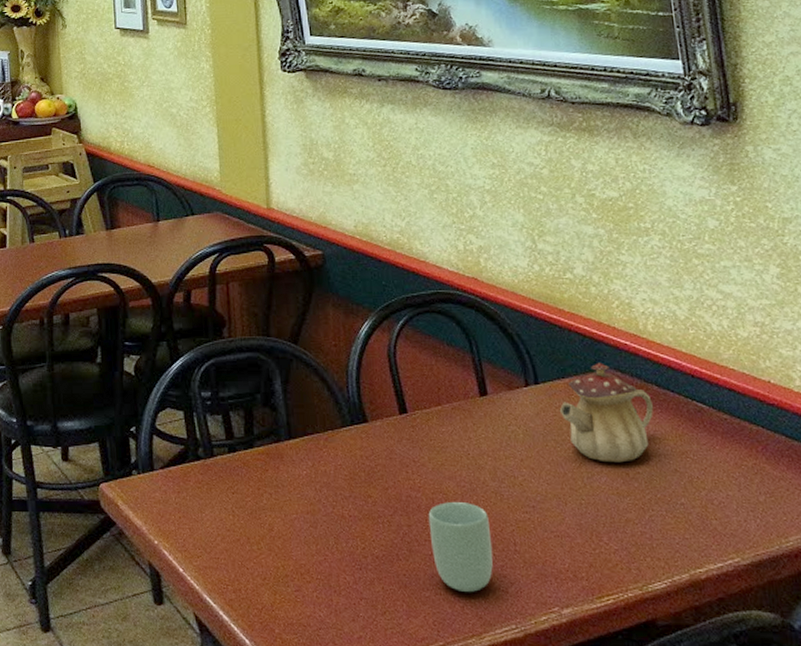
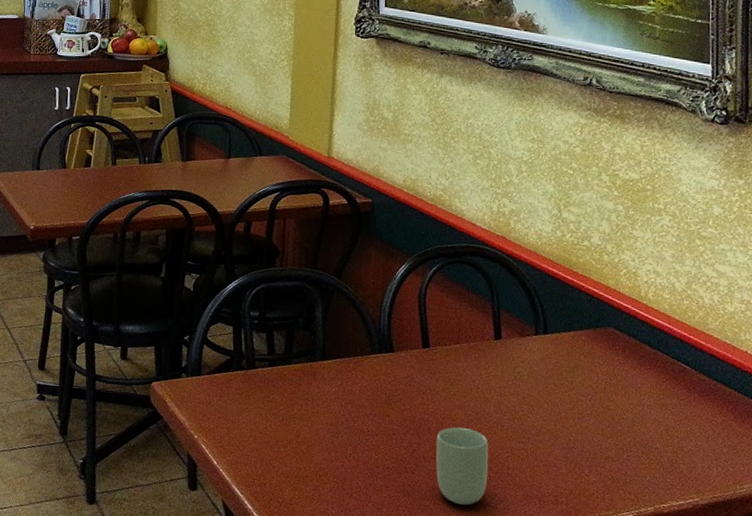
teapot: present [559,362,654,463] -> none [562,321,644,408]

